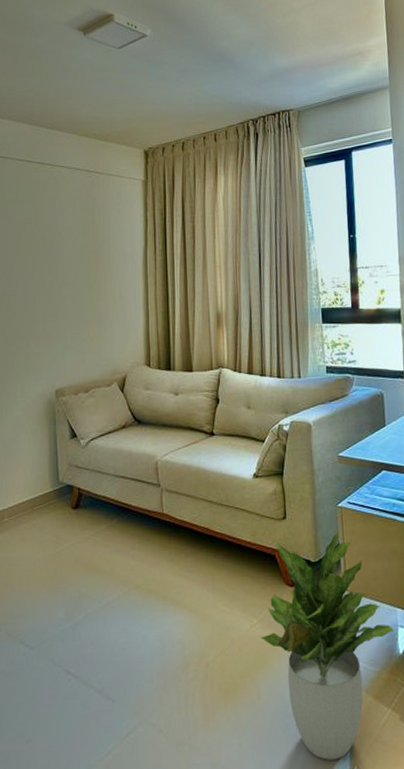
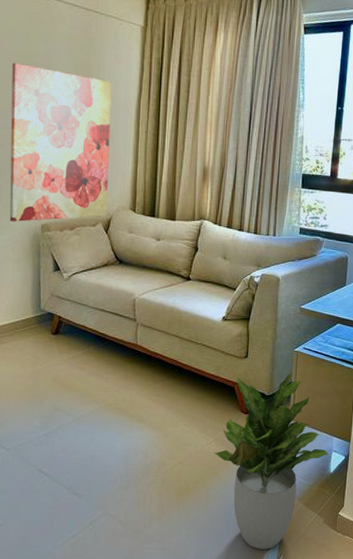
wall art: none [20,230,122,390] -> present [9,63,112,222]

